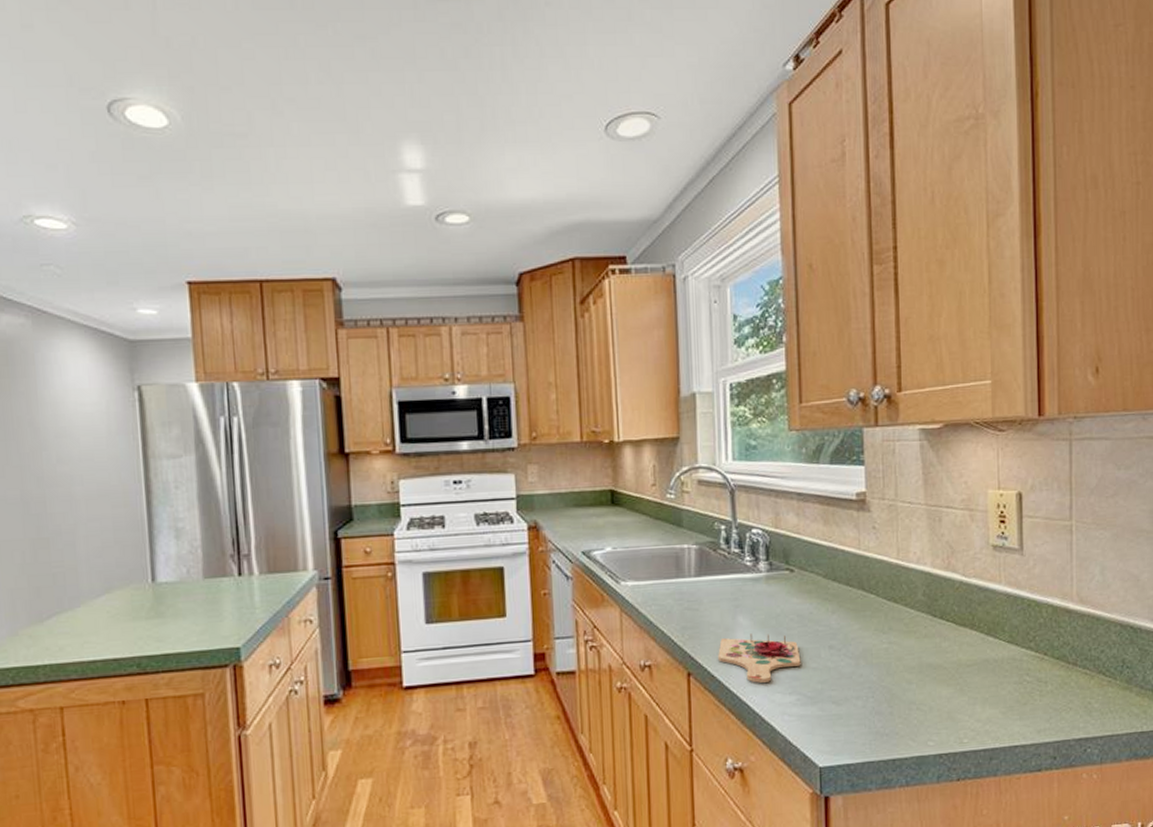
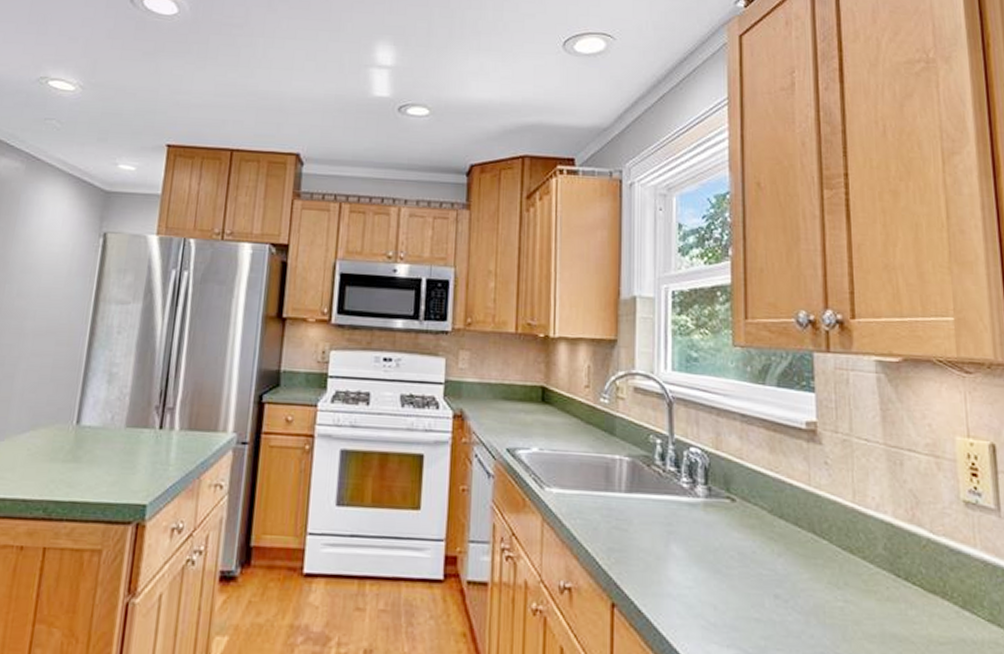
cutting board: present [718,634,801,683] -> none [647,567,742,628]

